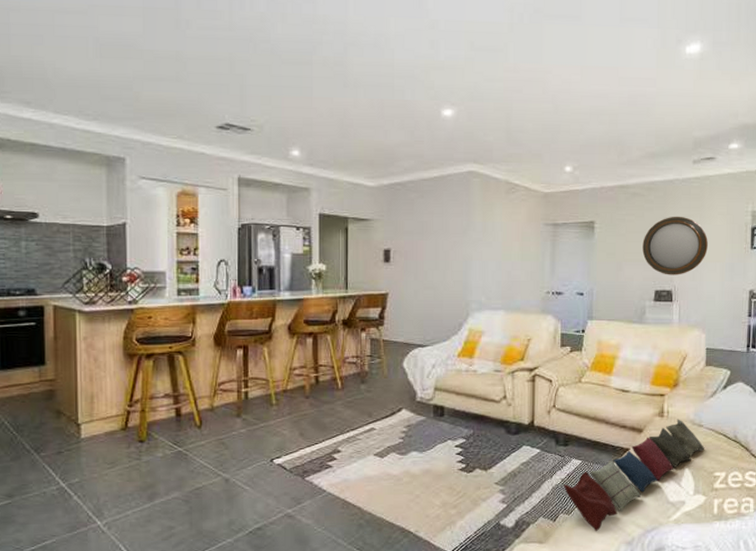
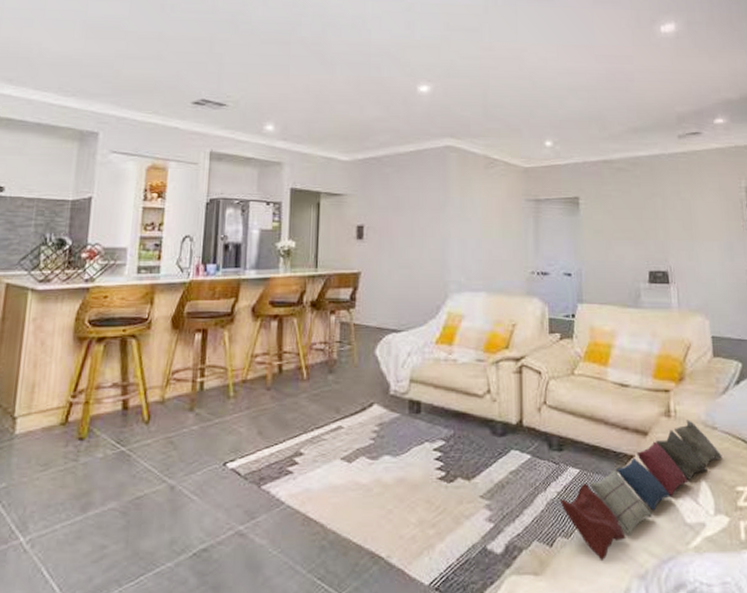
home mirror: present [642,216,708,275] -> none [631,191,703,255]

